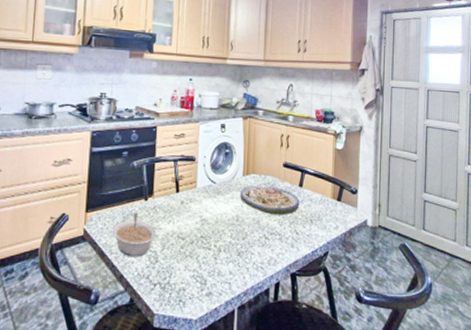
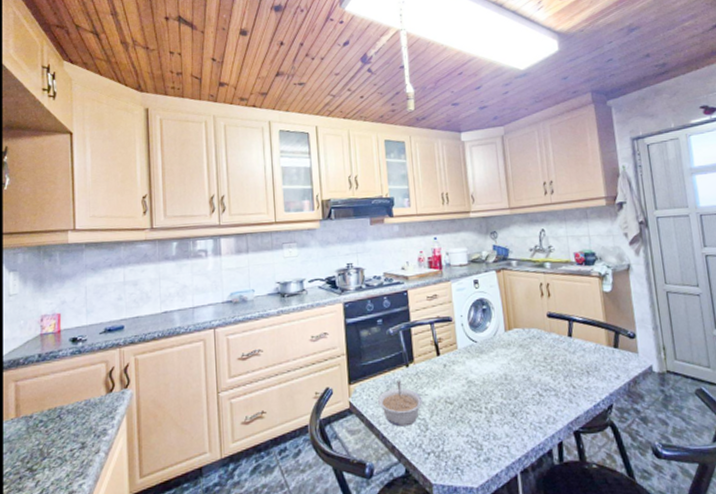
soup: present [241,186,299,215] -> none [505,339,572,370]

